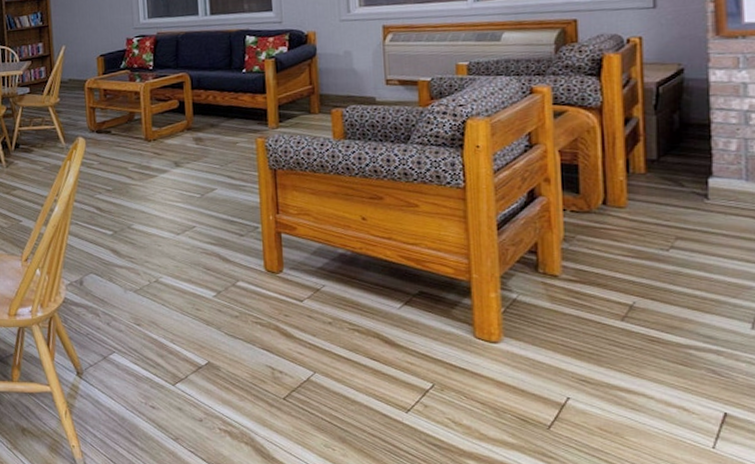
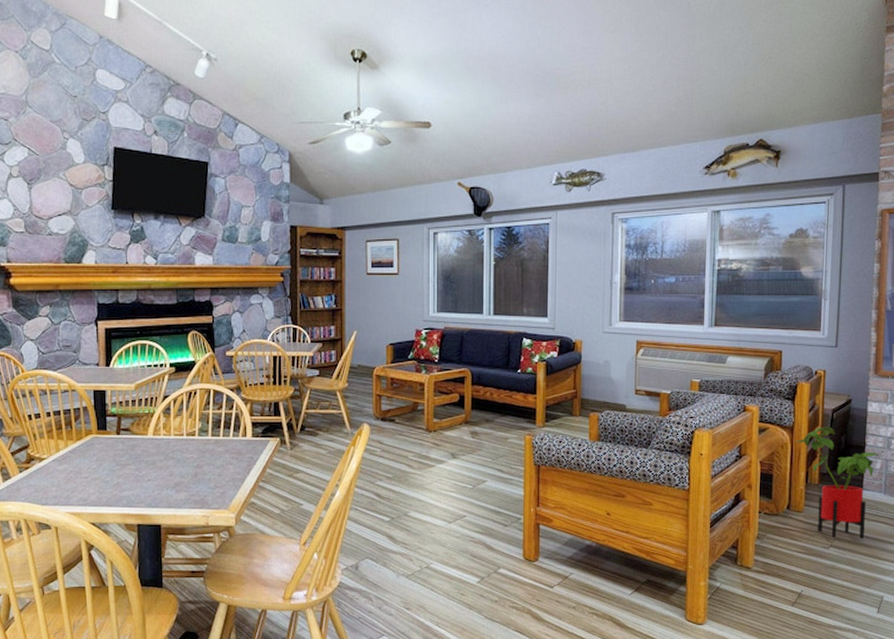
house plant: none [606,103,734,238] -> present [795,426,879,539]

